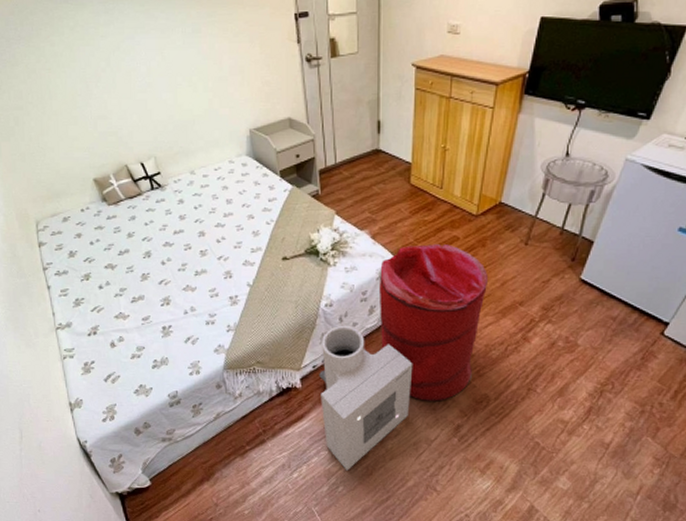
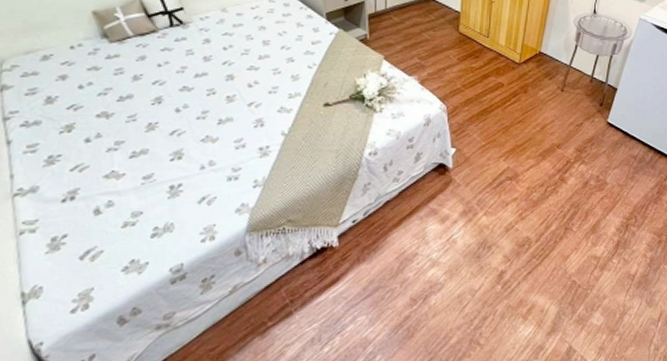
air purifier: present [319,325,413,471] -> none [359,174,459,336]
laundry hamper: present [378,243,489,402] -> none [425,89,530,249]

